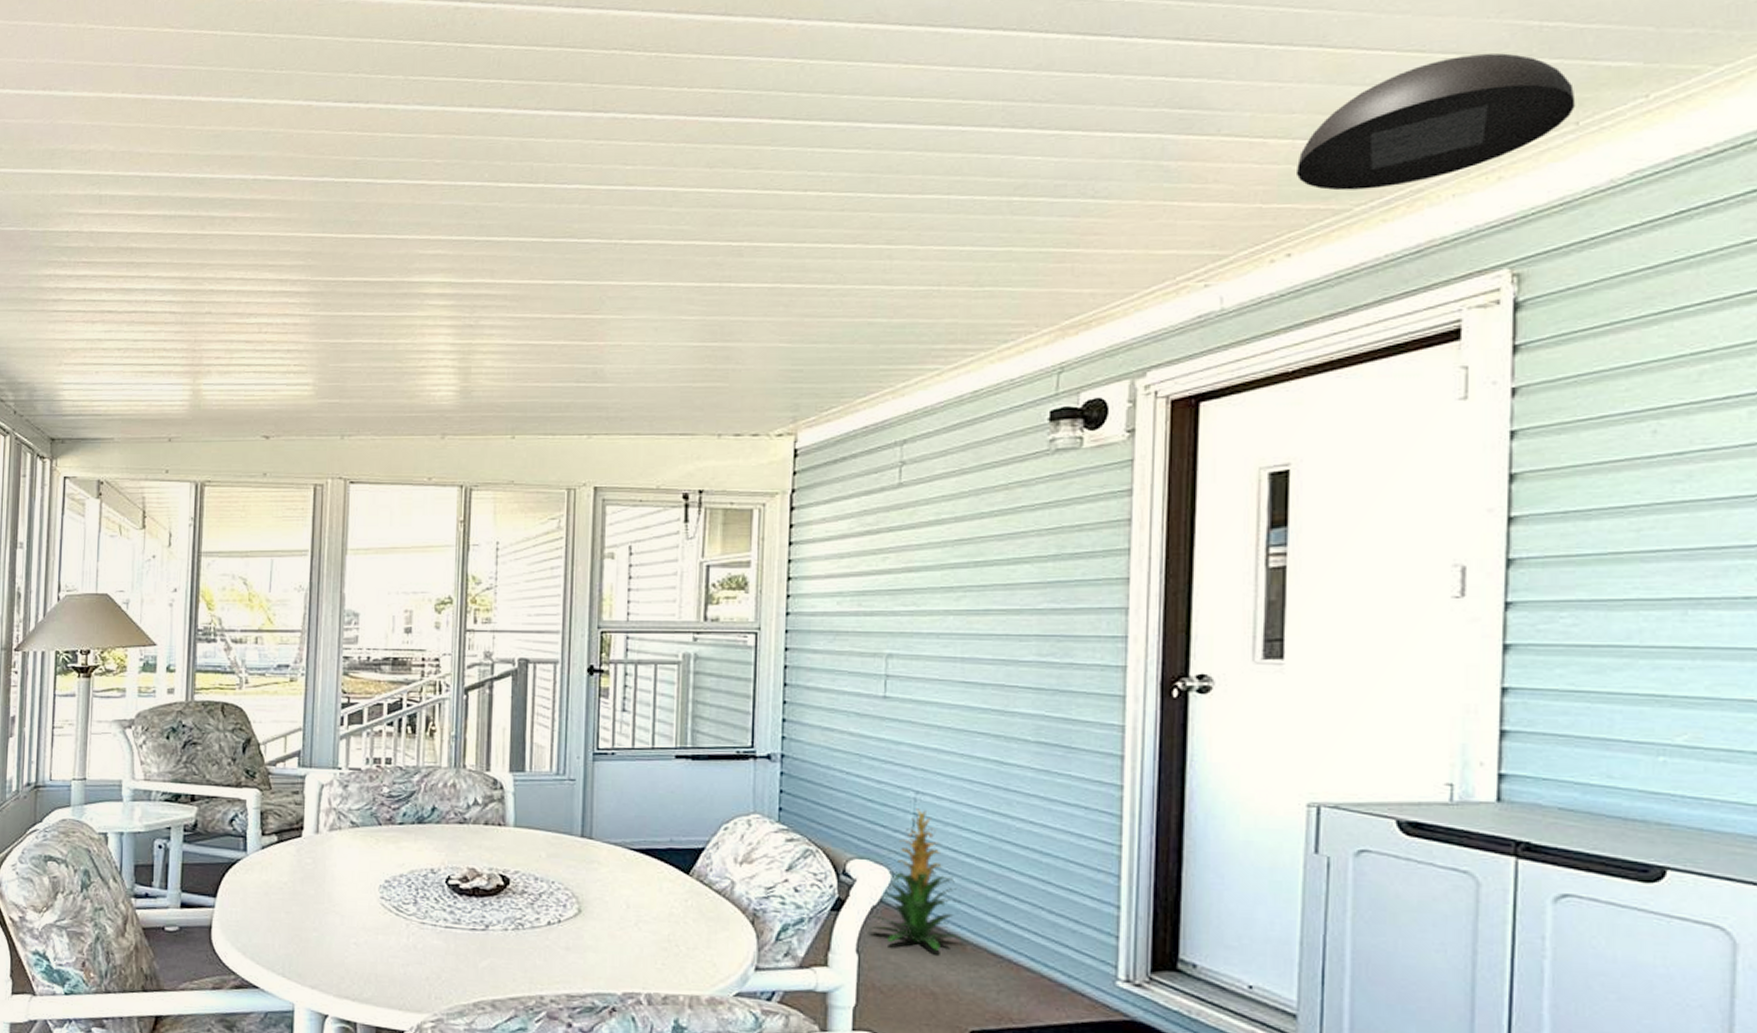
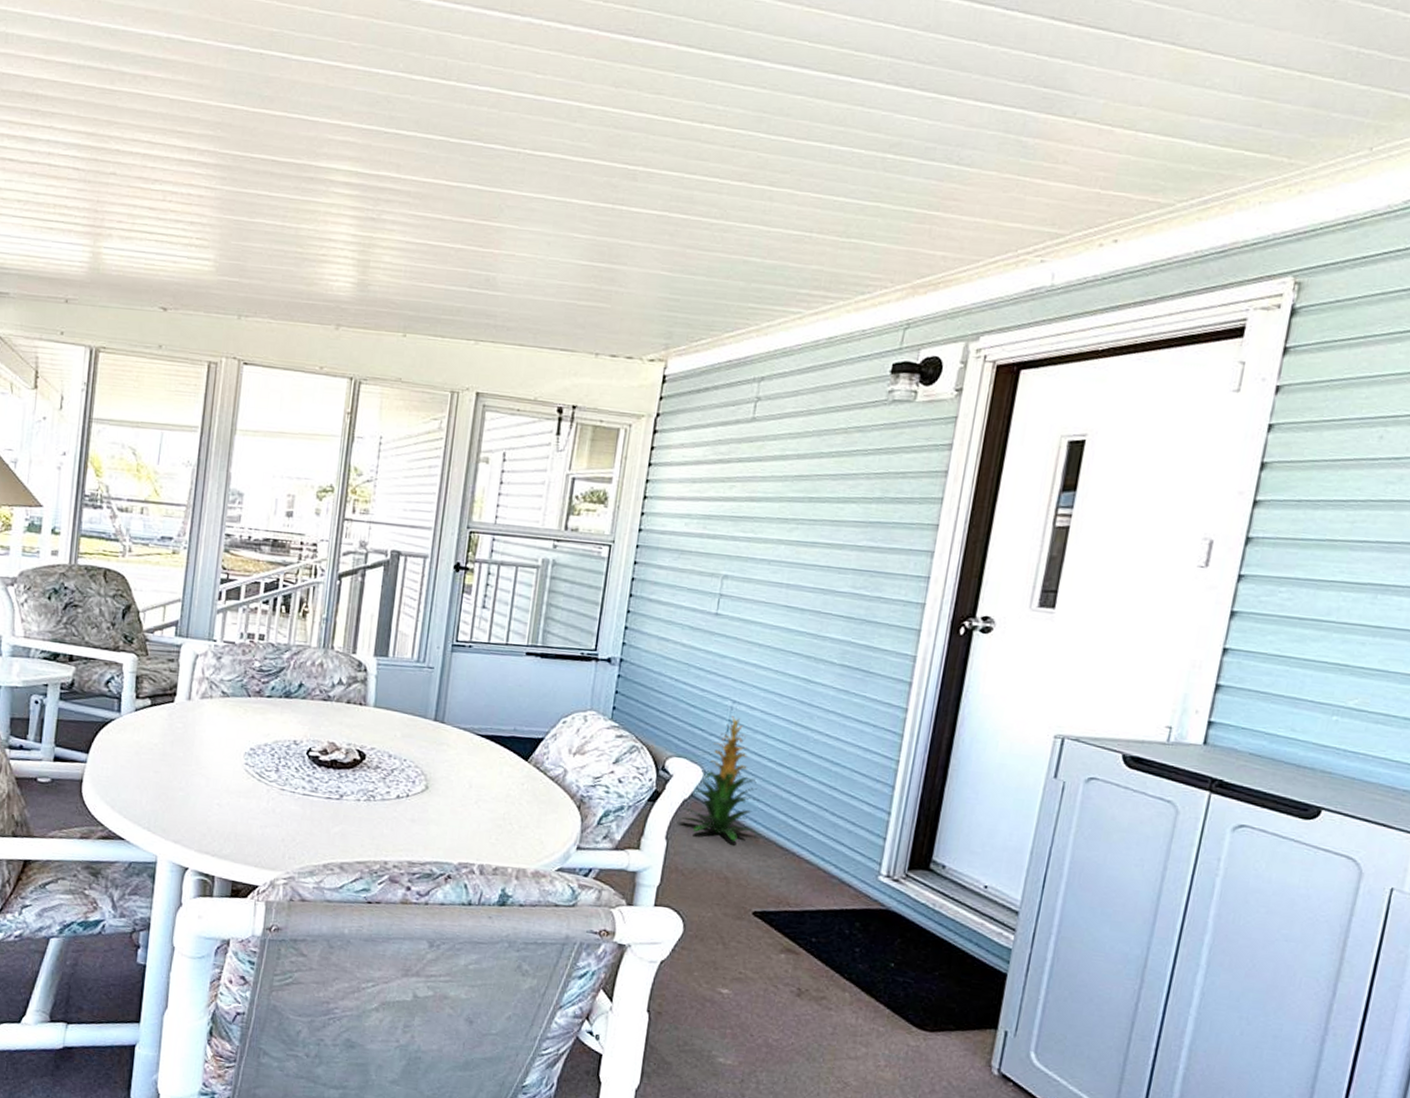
dome light: present [1295,53,1576,191] -> none [1133,71,1375,188]

